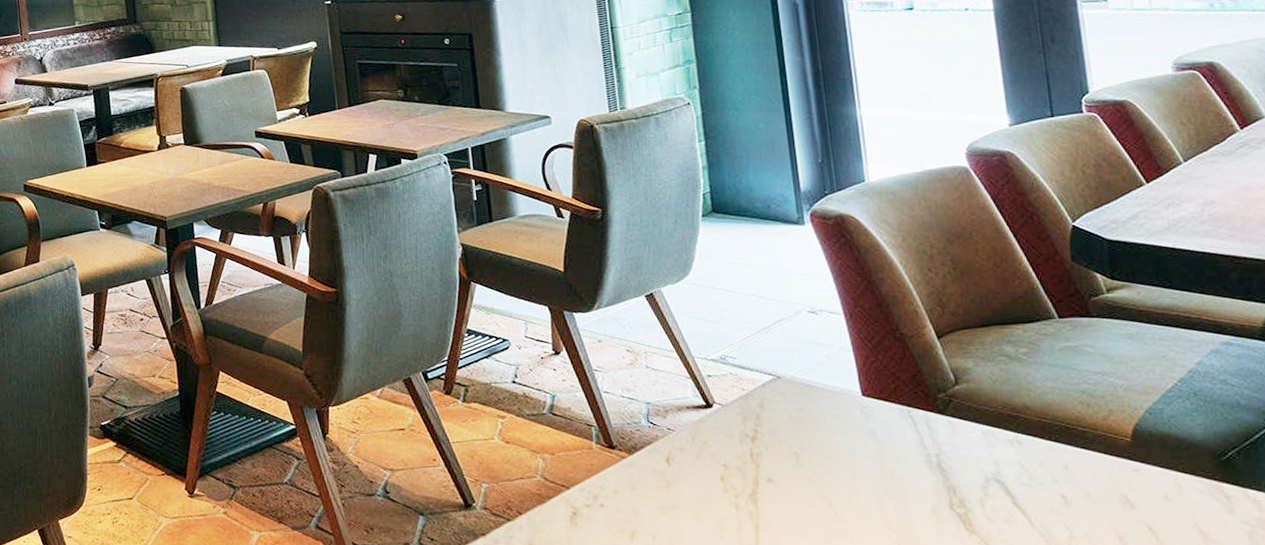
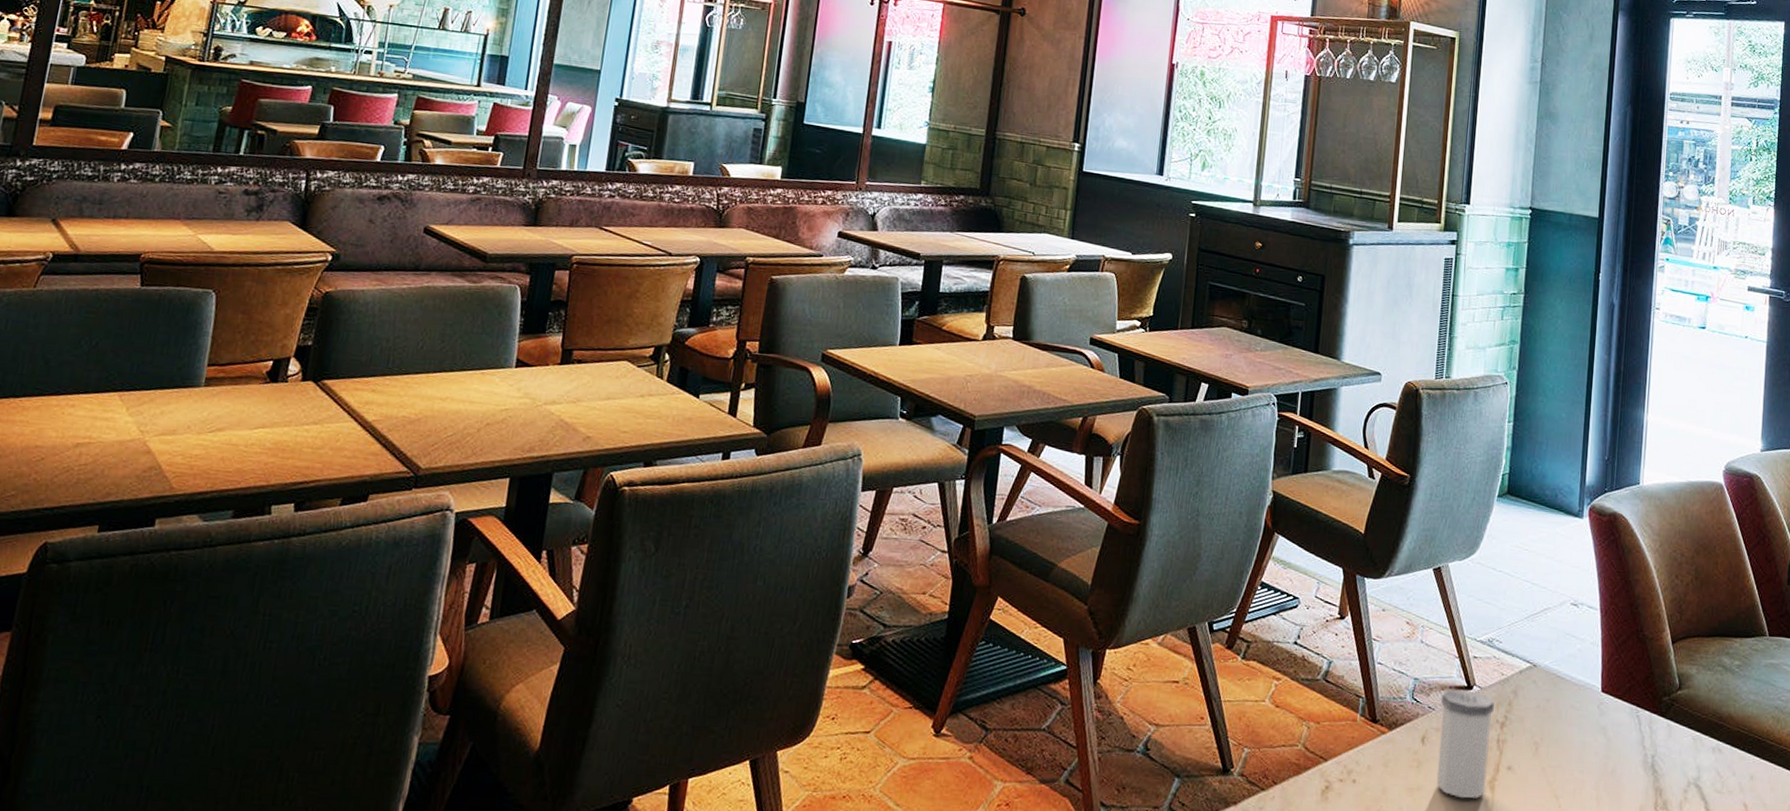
salt shaker: none [679,408,747,514] -> present [1436,689,1494,799]

